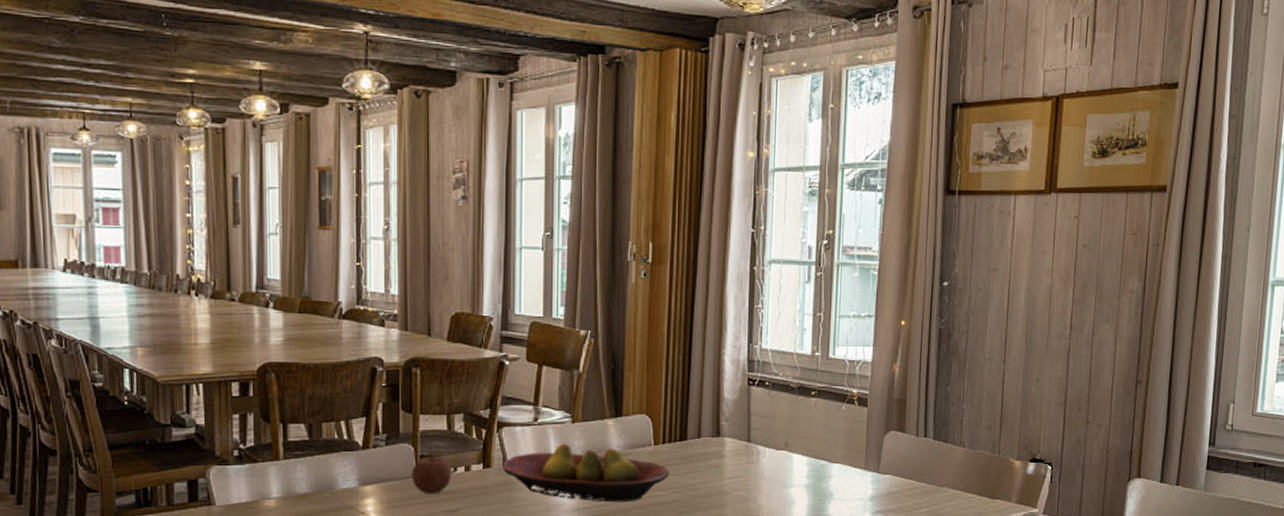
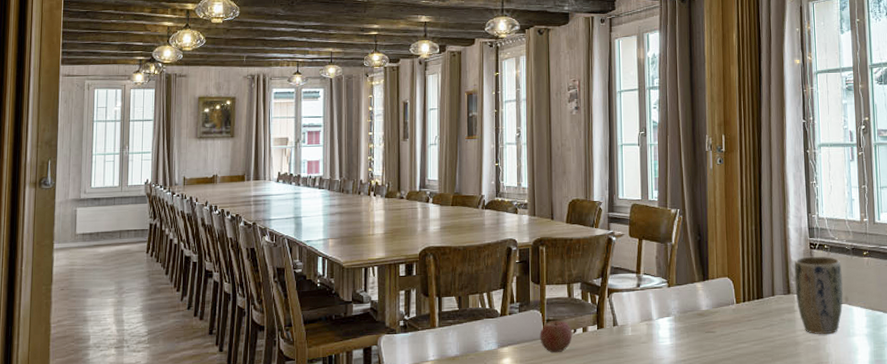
fruit bowl: present [502,443,670,503] -> none [613,305,751,355]
plant pot: none [726,394,784,483] -> present [794,256,843,334]

